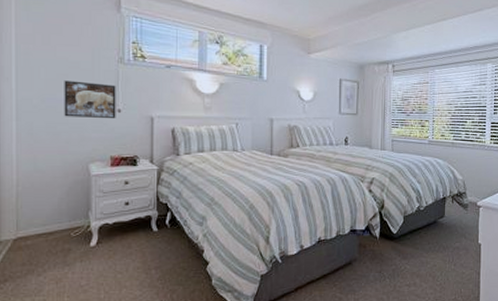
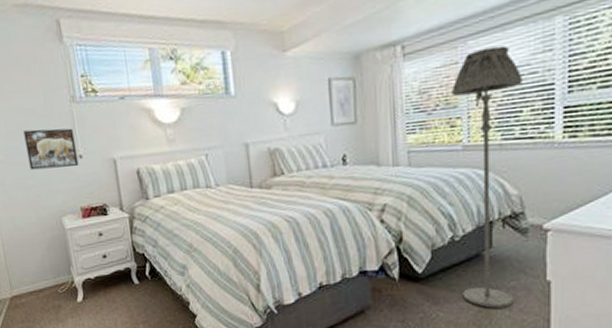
floor lamp: none [423,76,467,263] -> present [451,45,522,308]

